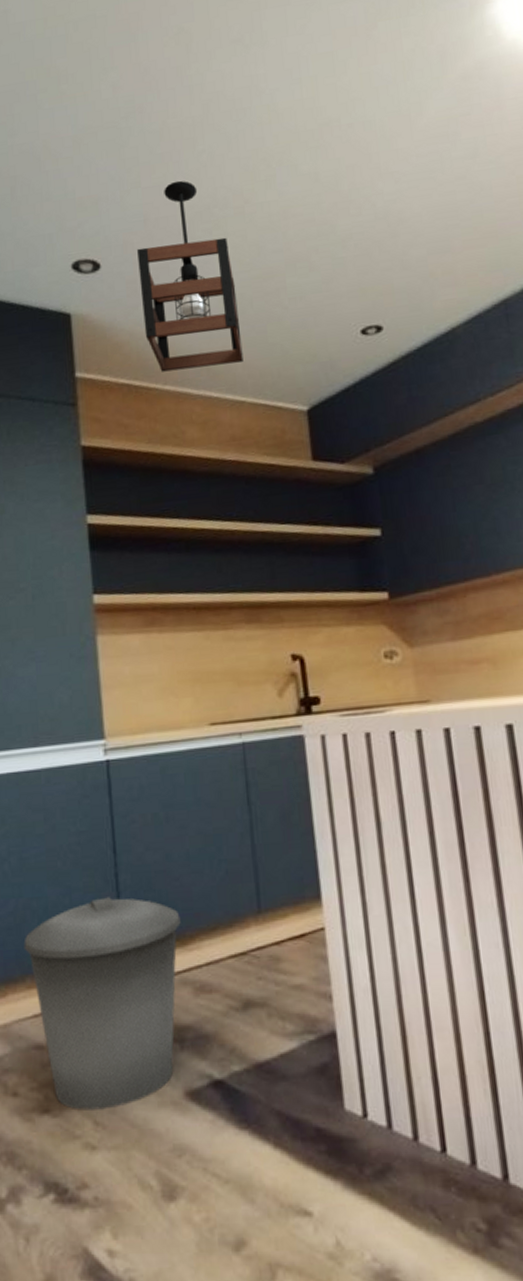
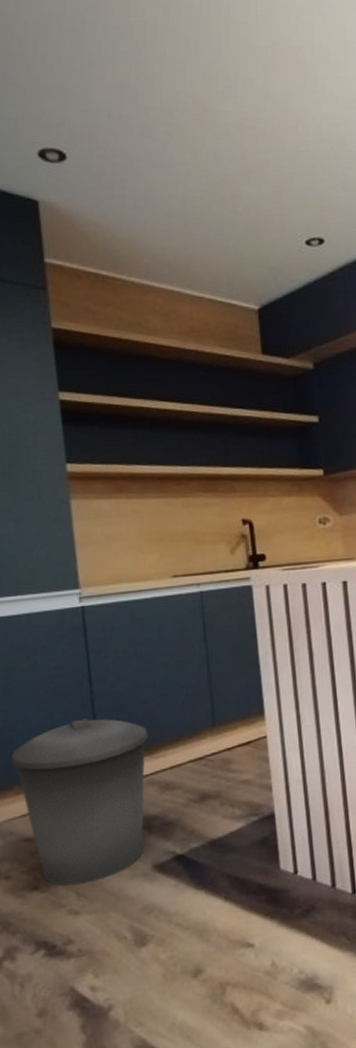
pendant light: present [137,180,244,372] -> none [102,80,202,264]

